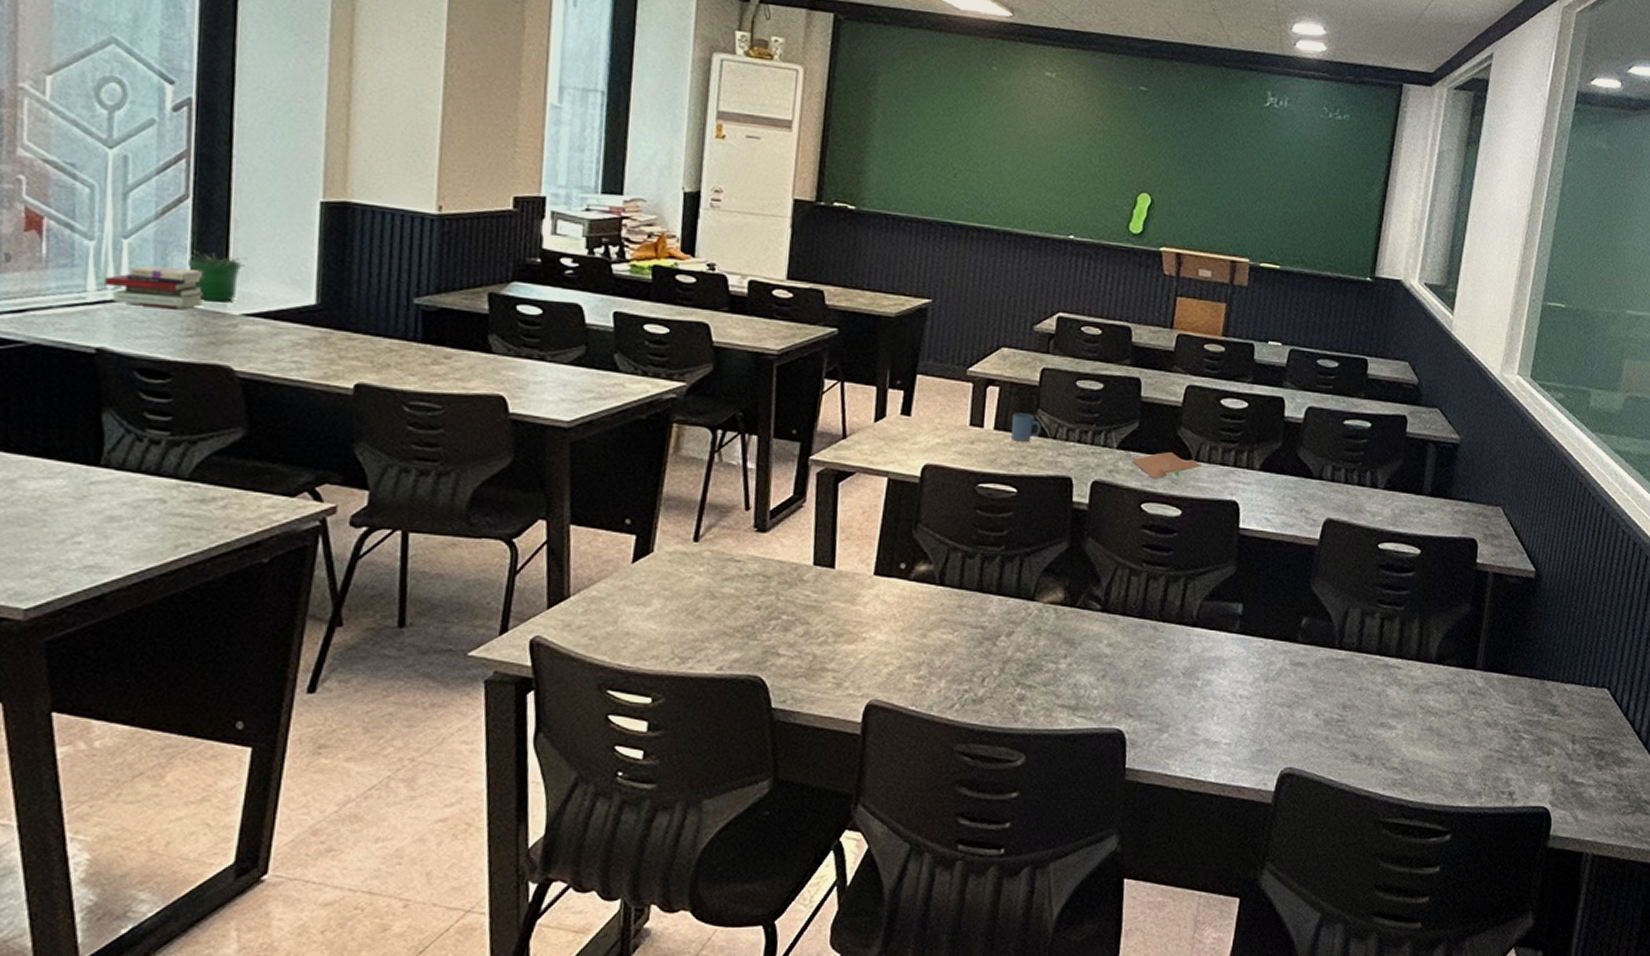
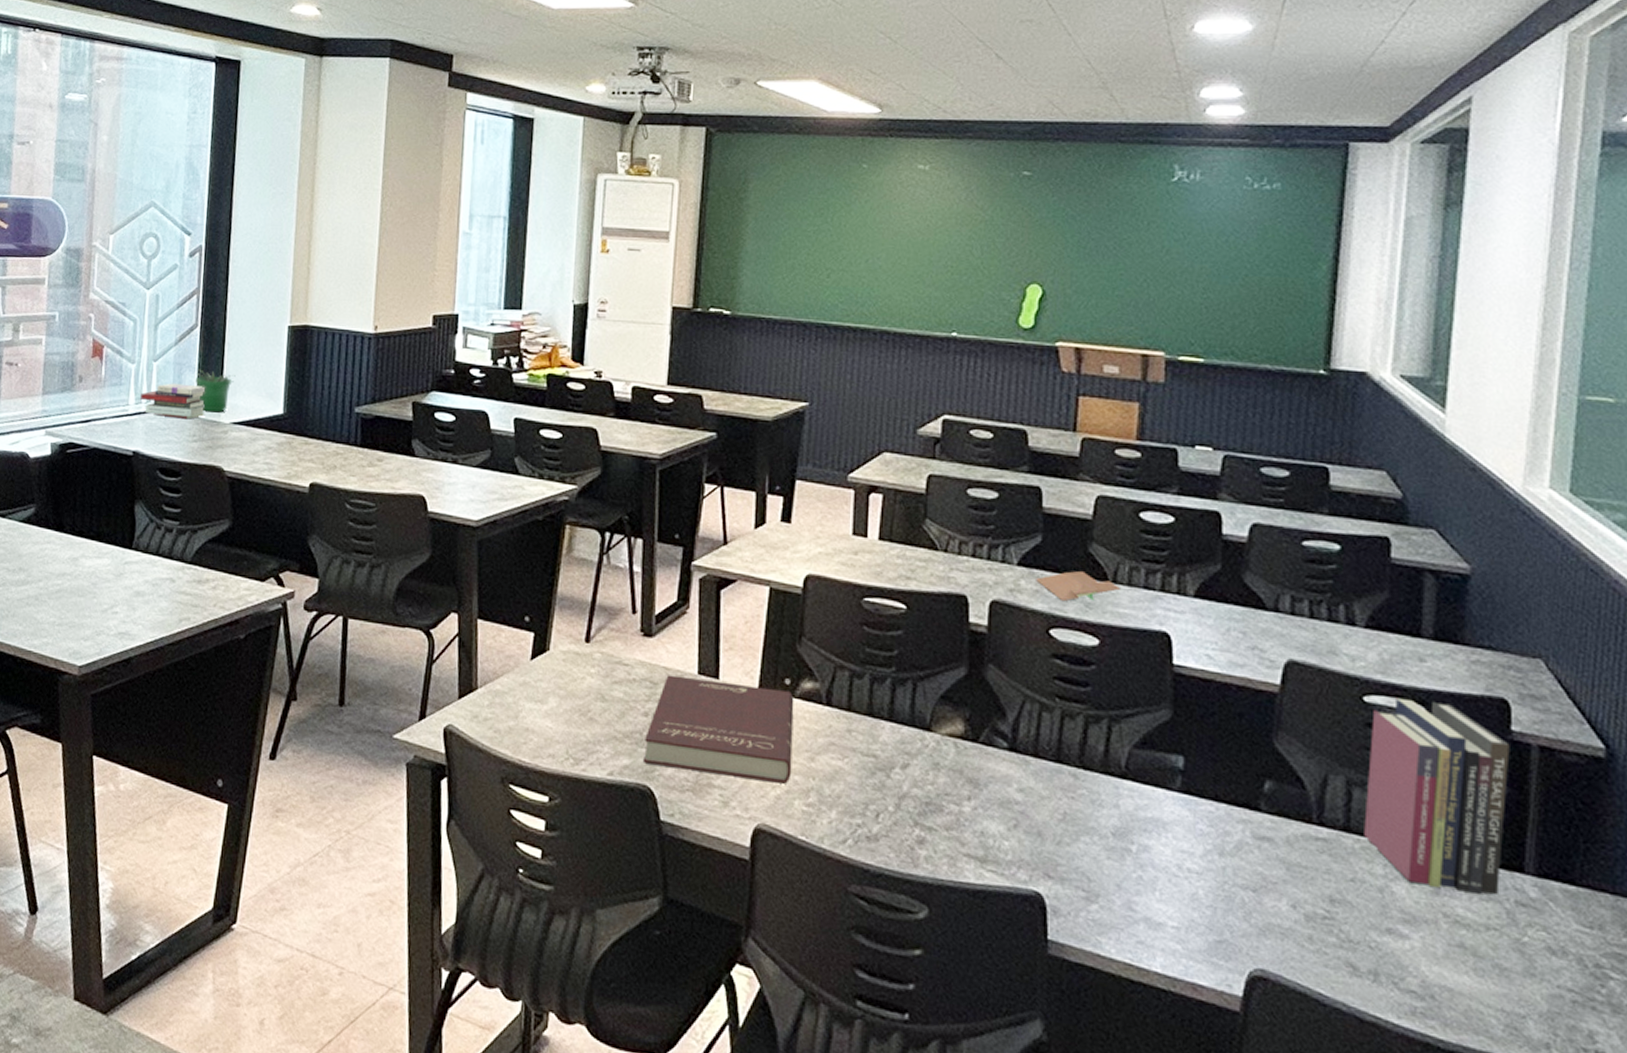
book: none [754,568,909,661] -> present [642,675,794,784]
mug: present [1010,413,1041,443] -> none [897,522,930,556]
books: none [1370,543,1475,688] -> present [1364,697,1510,896]

